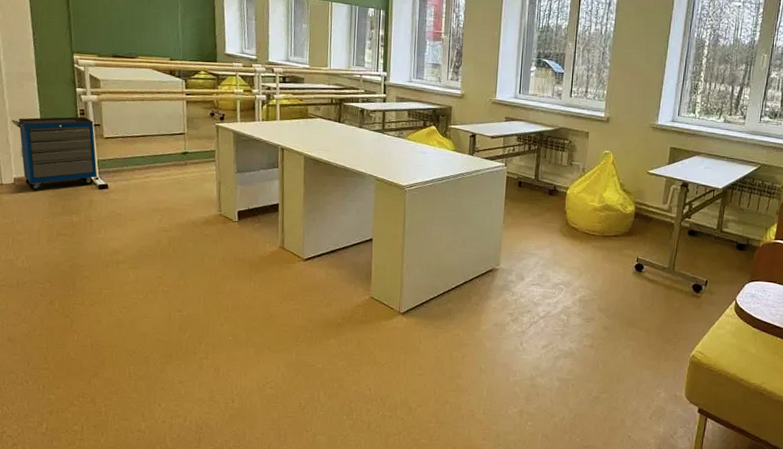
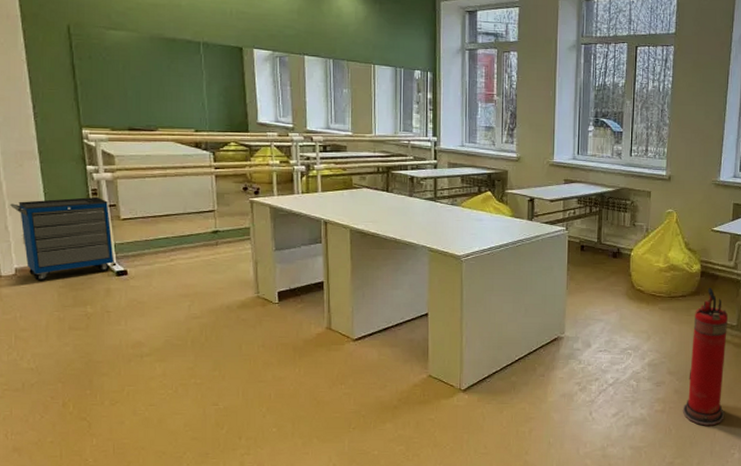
fire extinguisher: none [610,229,660,364] -> present [682,288,728,426]

